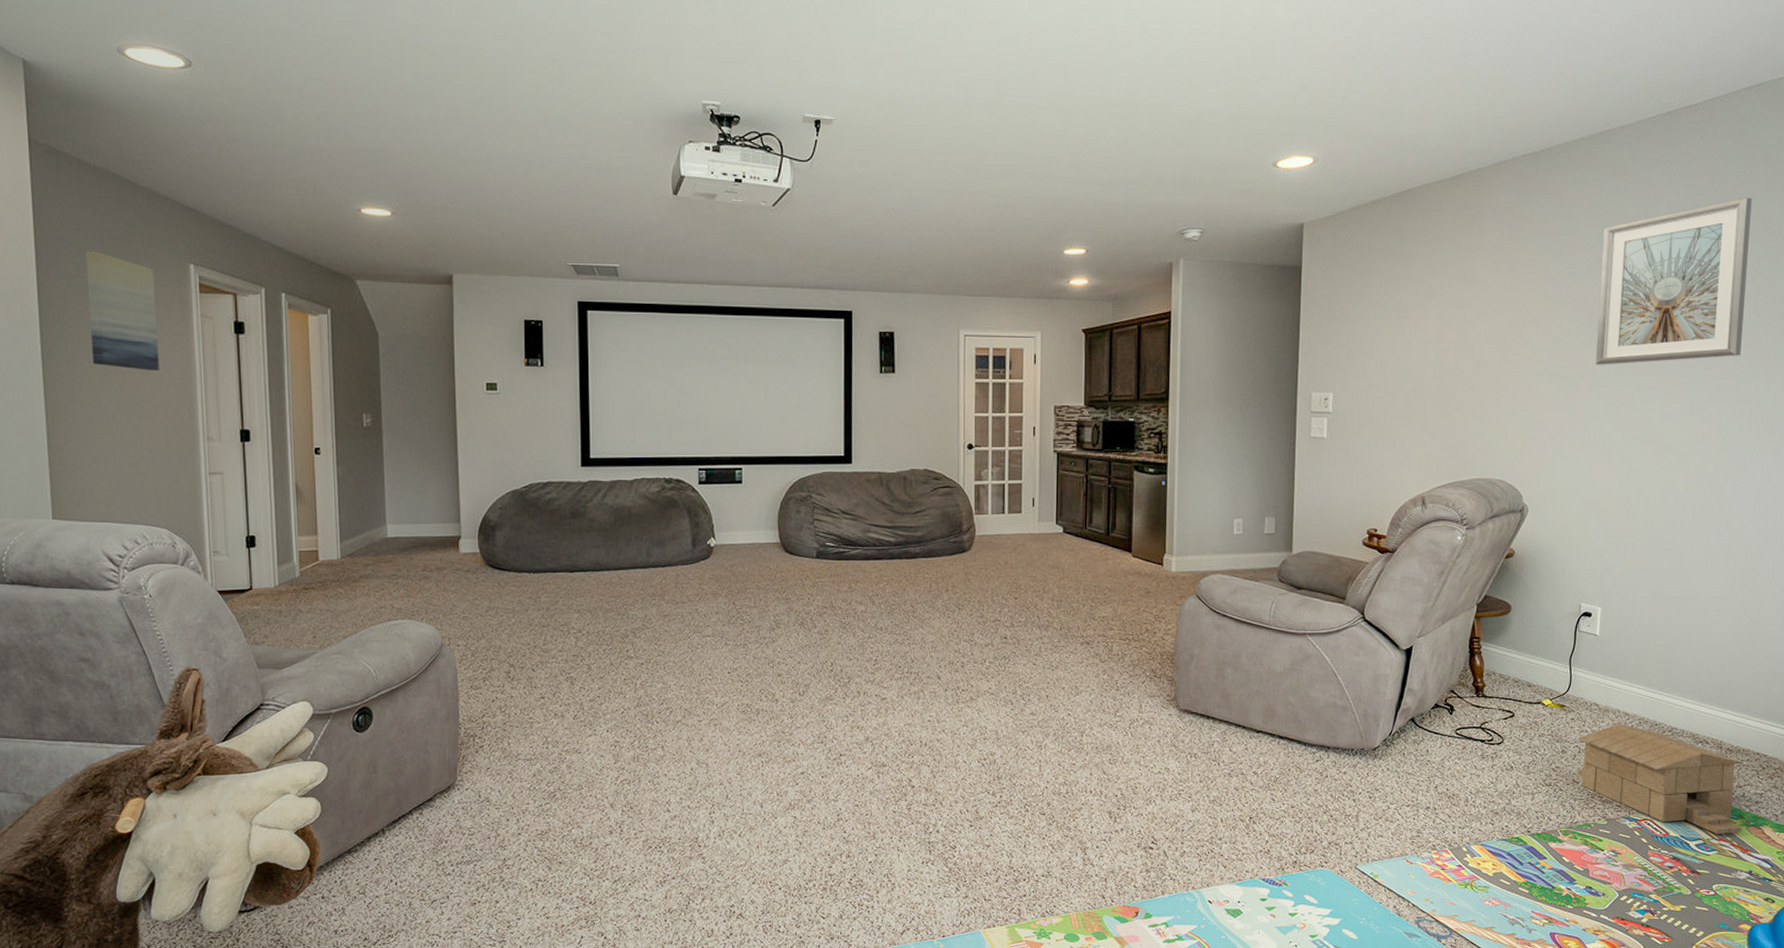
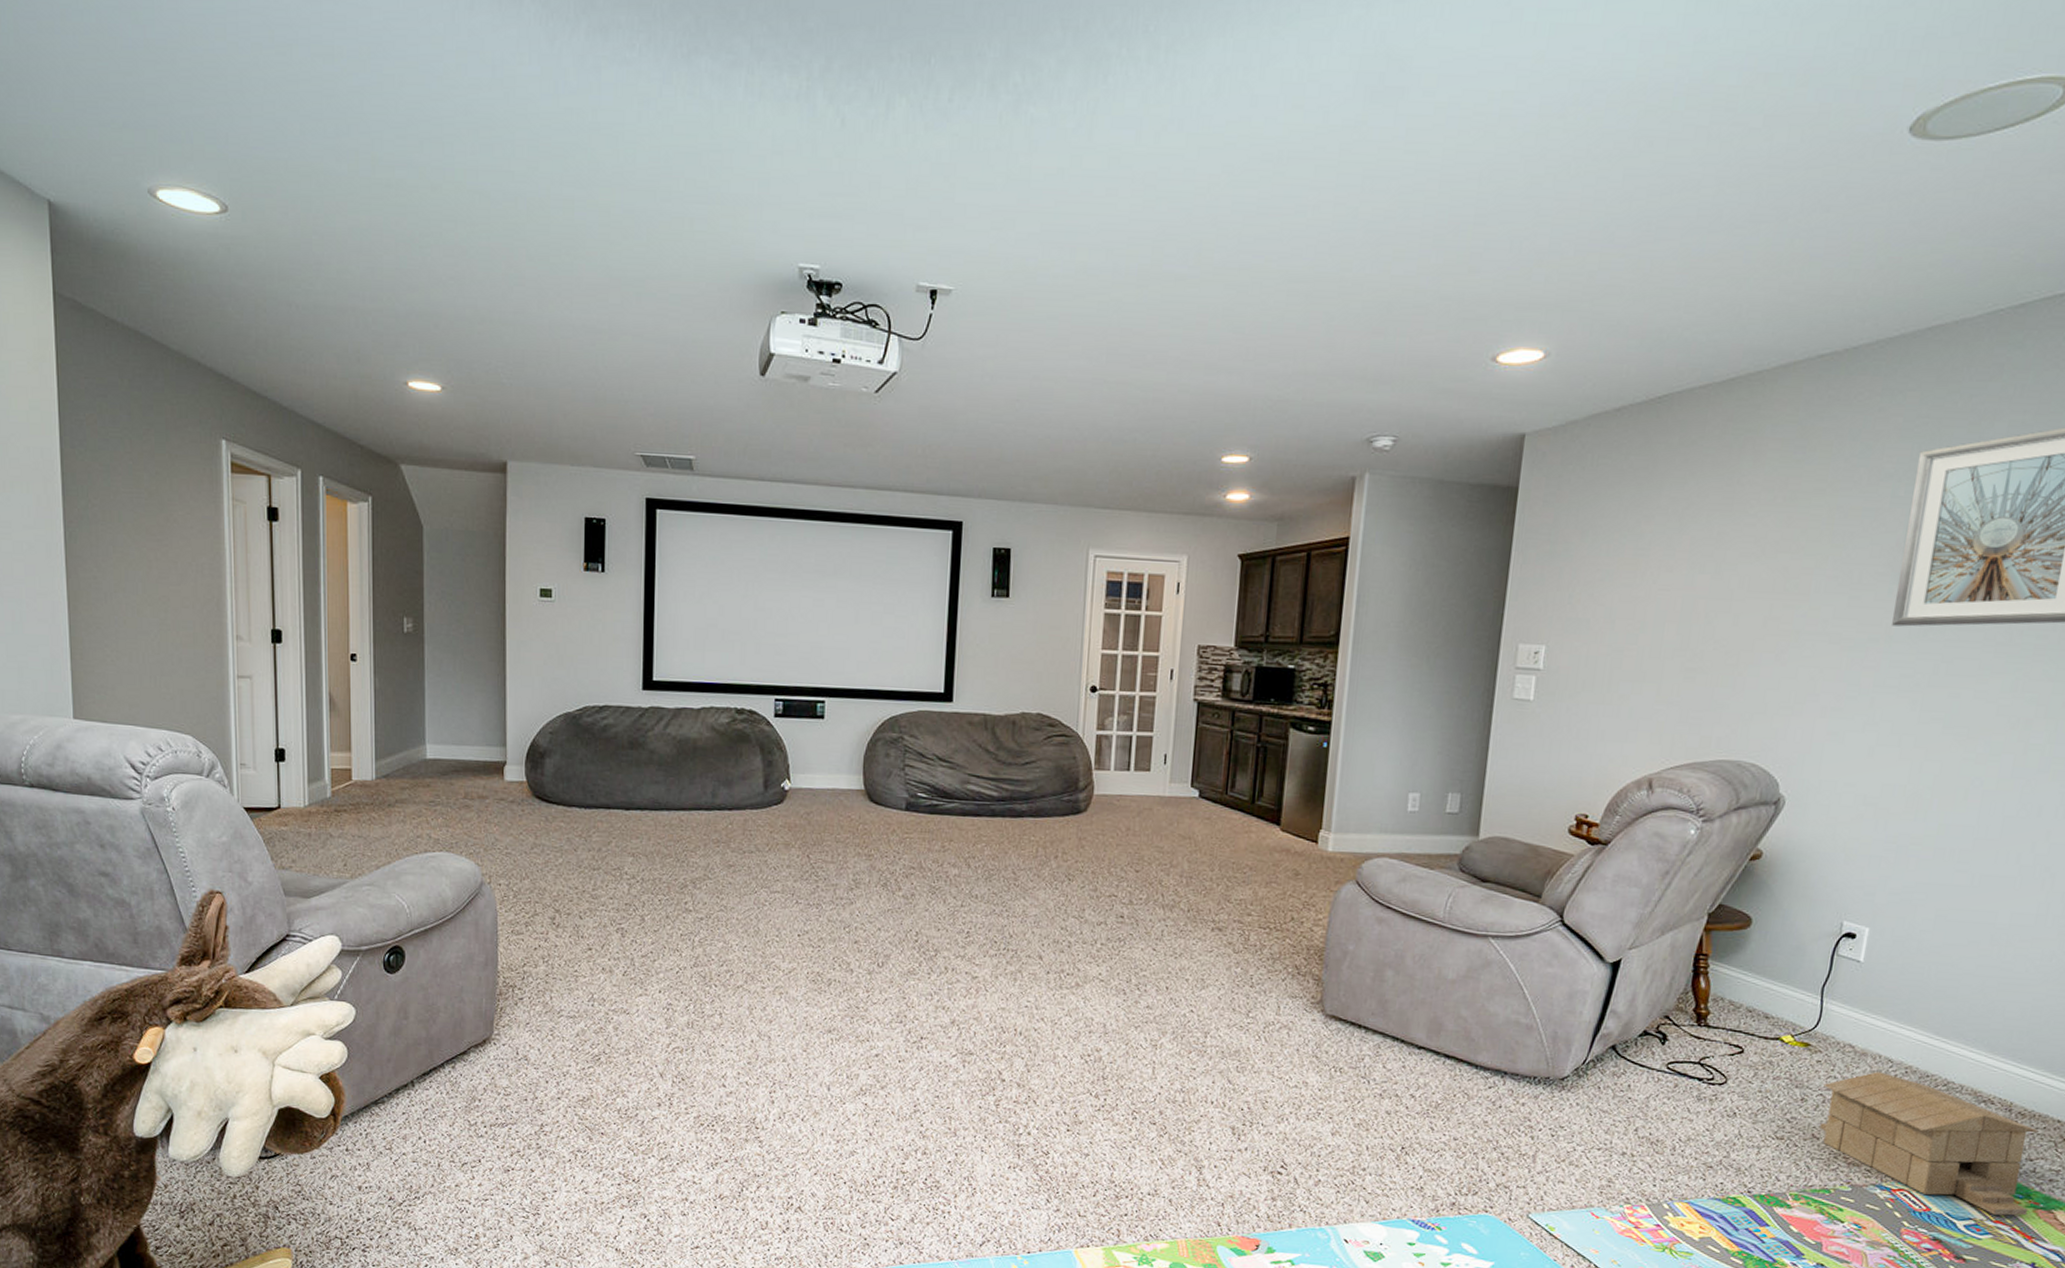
wall art: present [85,251,159,371] -> none [111,421,187,559]

